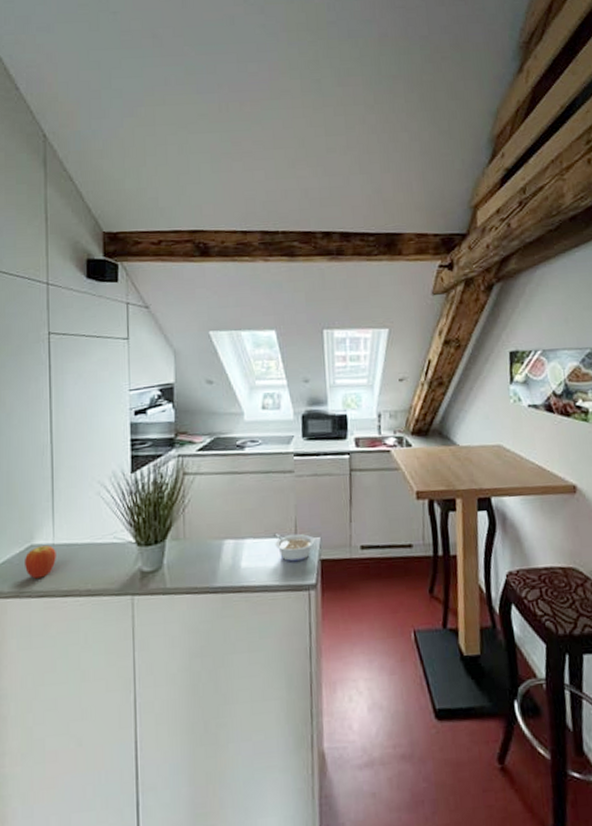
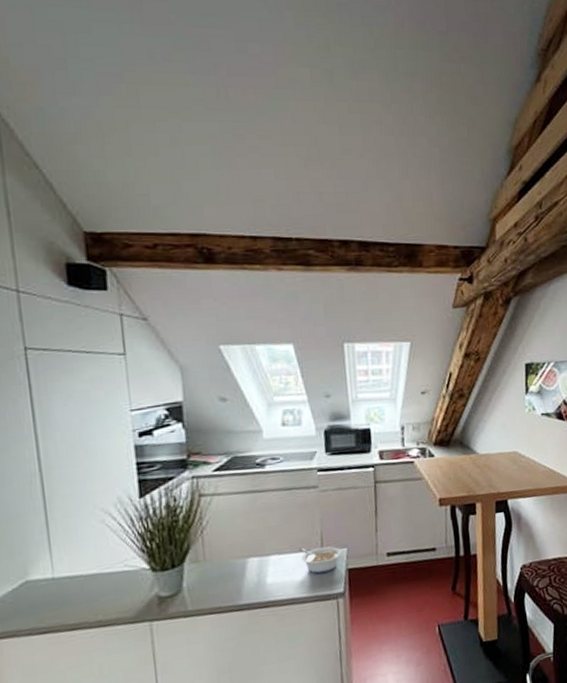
fruit: present [25,545,56,579] -> none [20,579,58,616]

